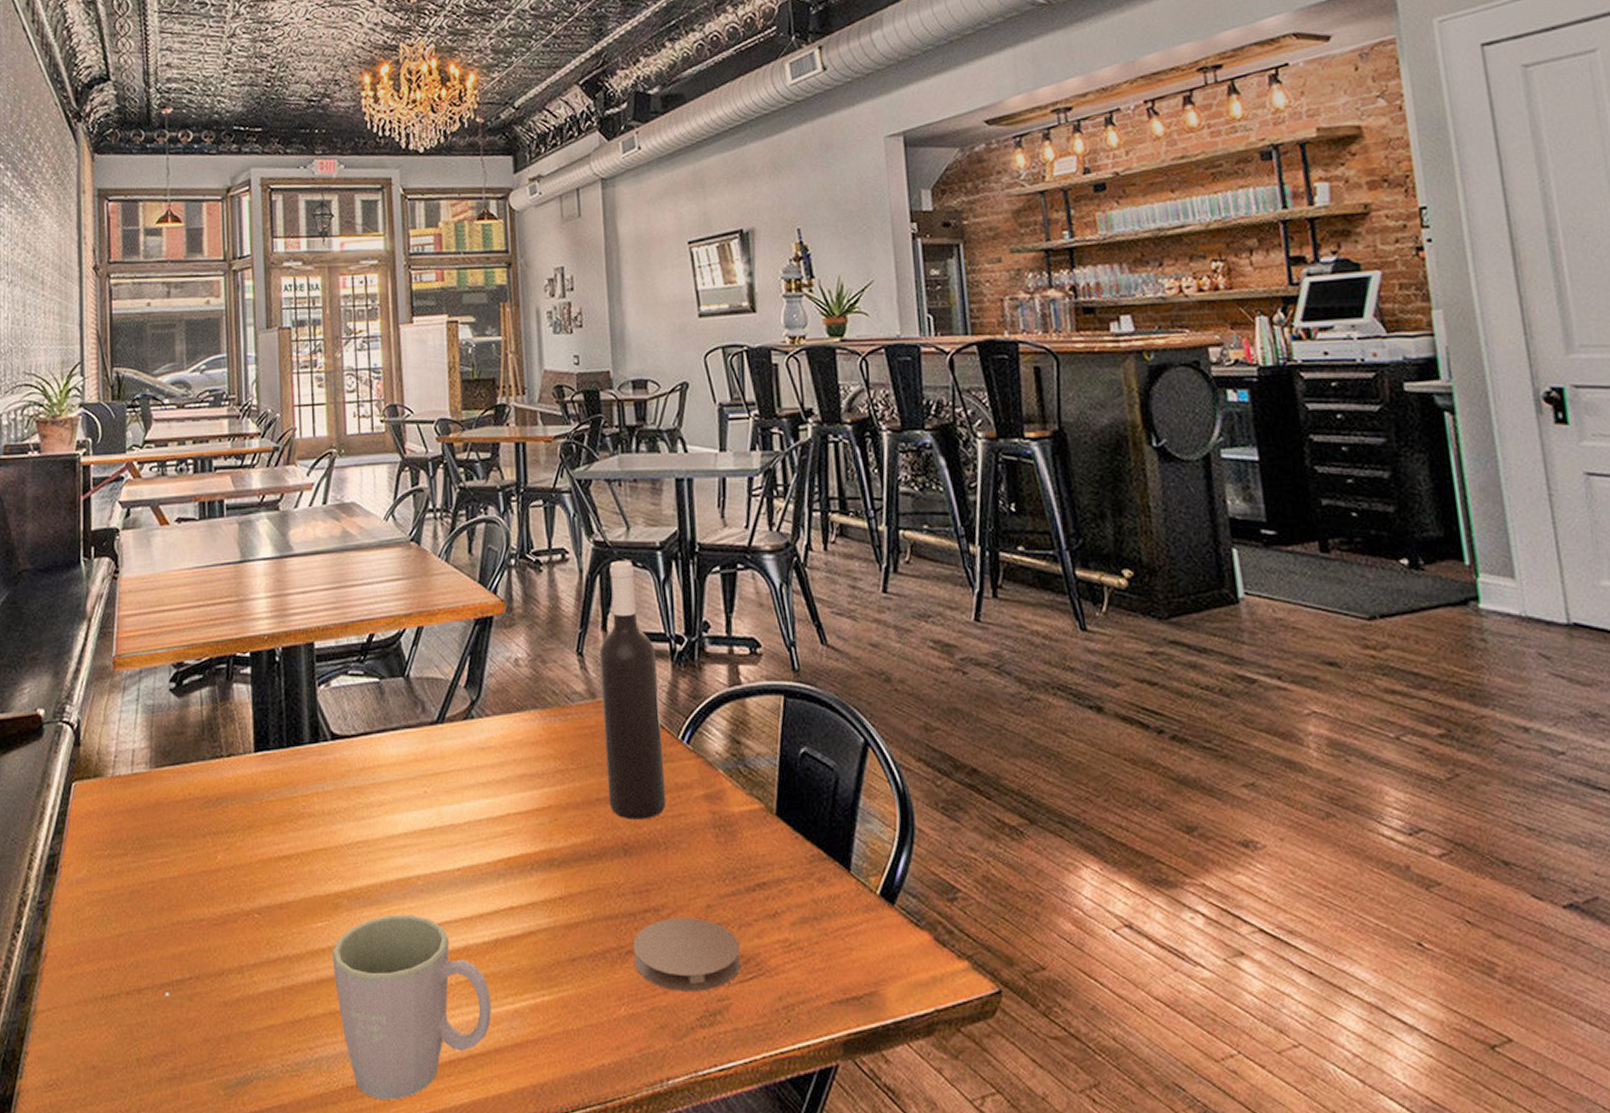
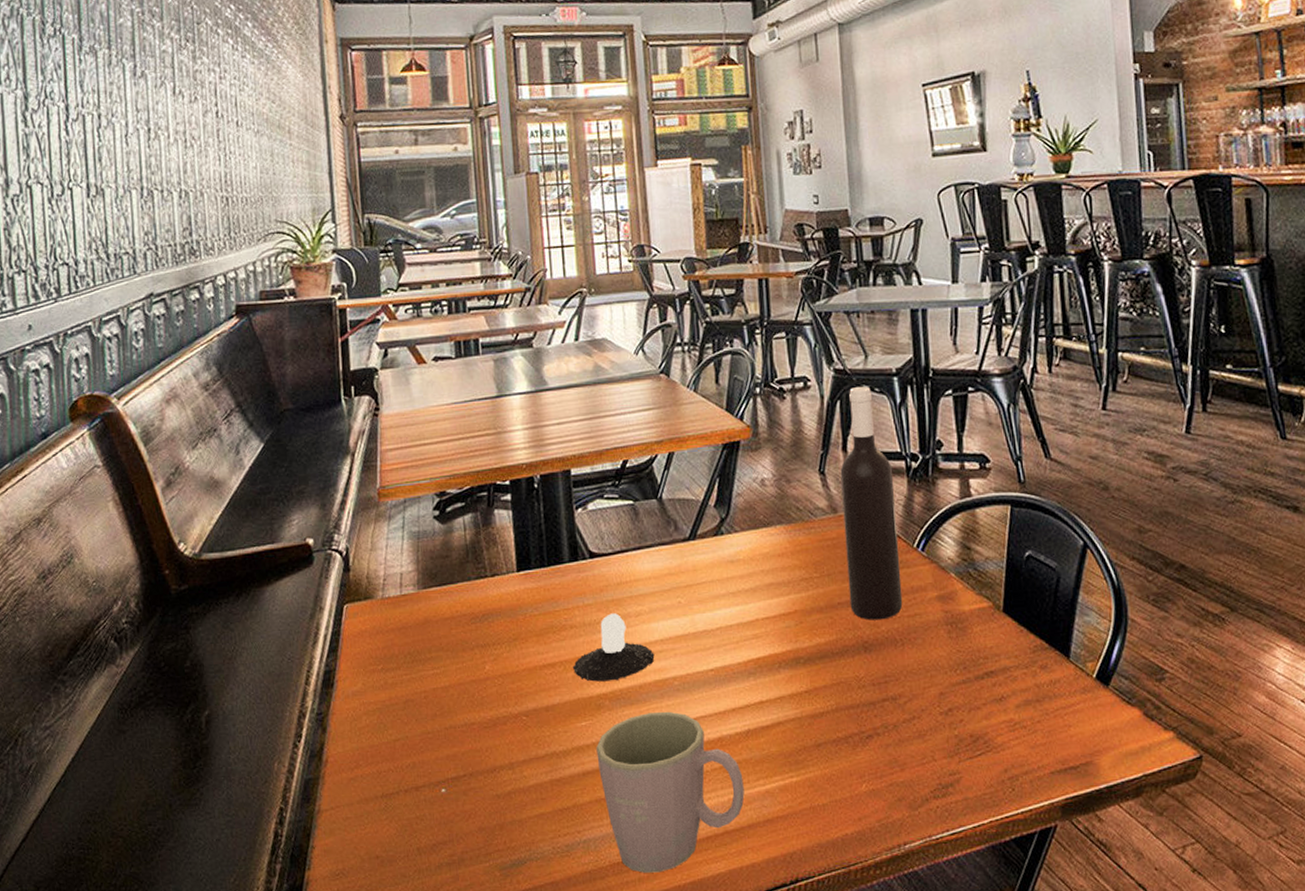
candle: none [309,802,398,878] -> present [572,613,655,682]
coaster: present [633,917,742,993] -> none [873,704,971,769]

